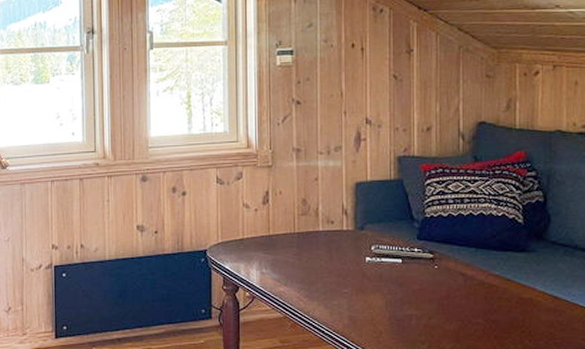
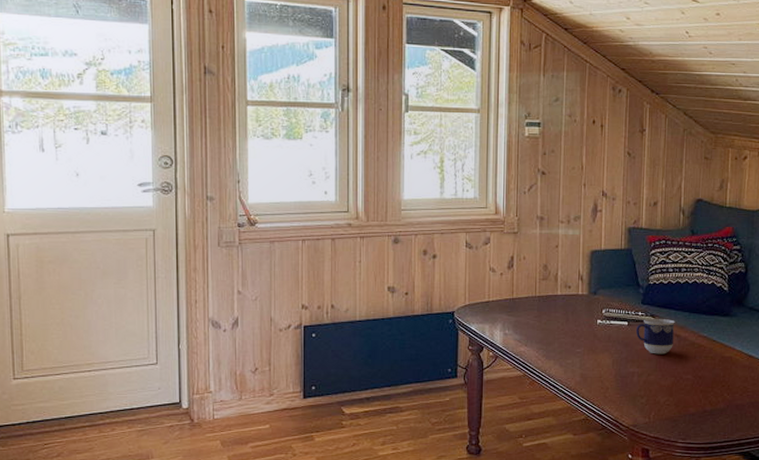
cup: none [411,255,459,295] -> present [635,318,675,354]

